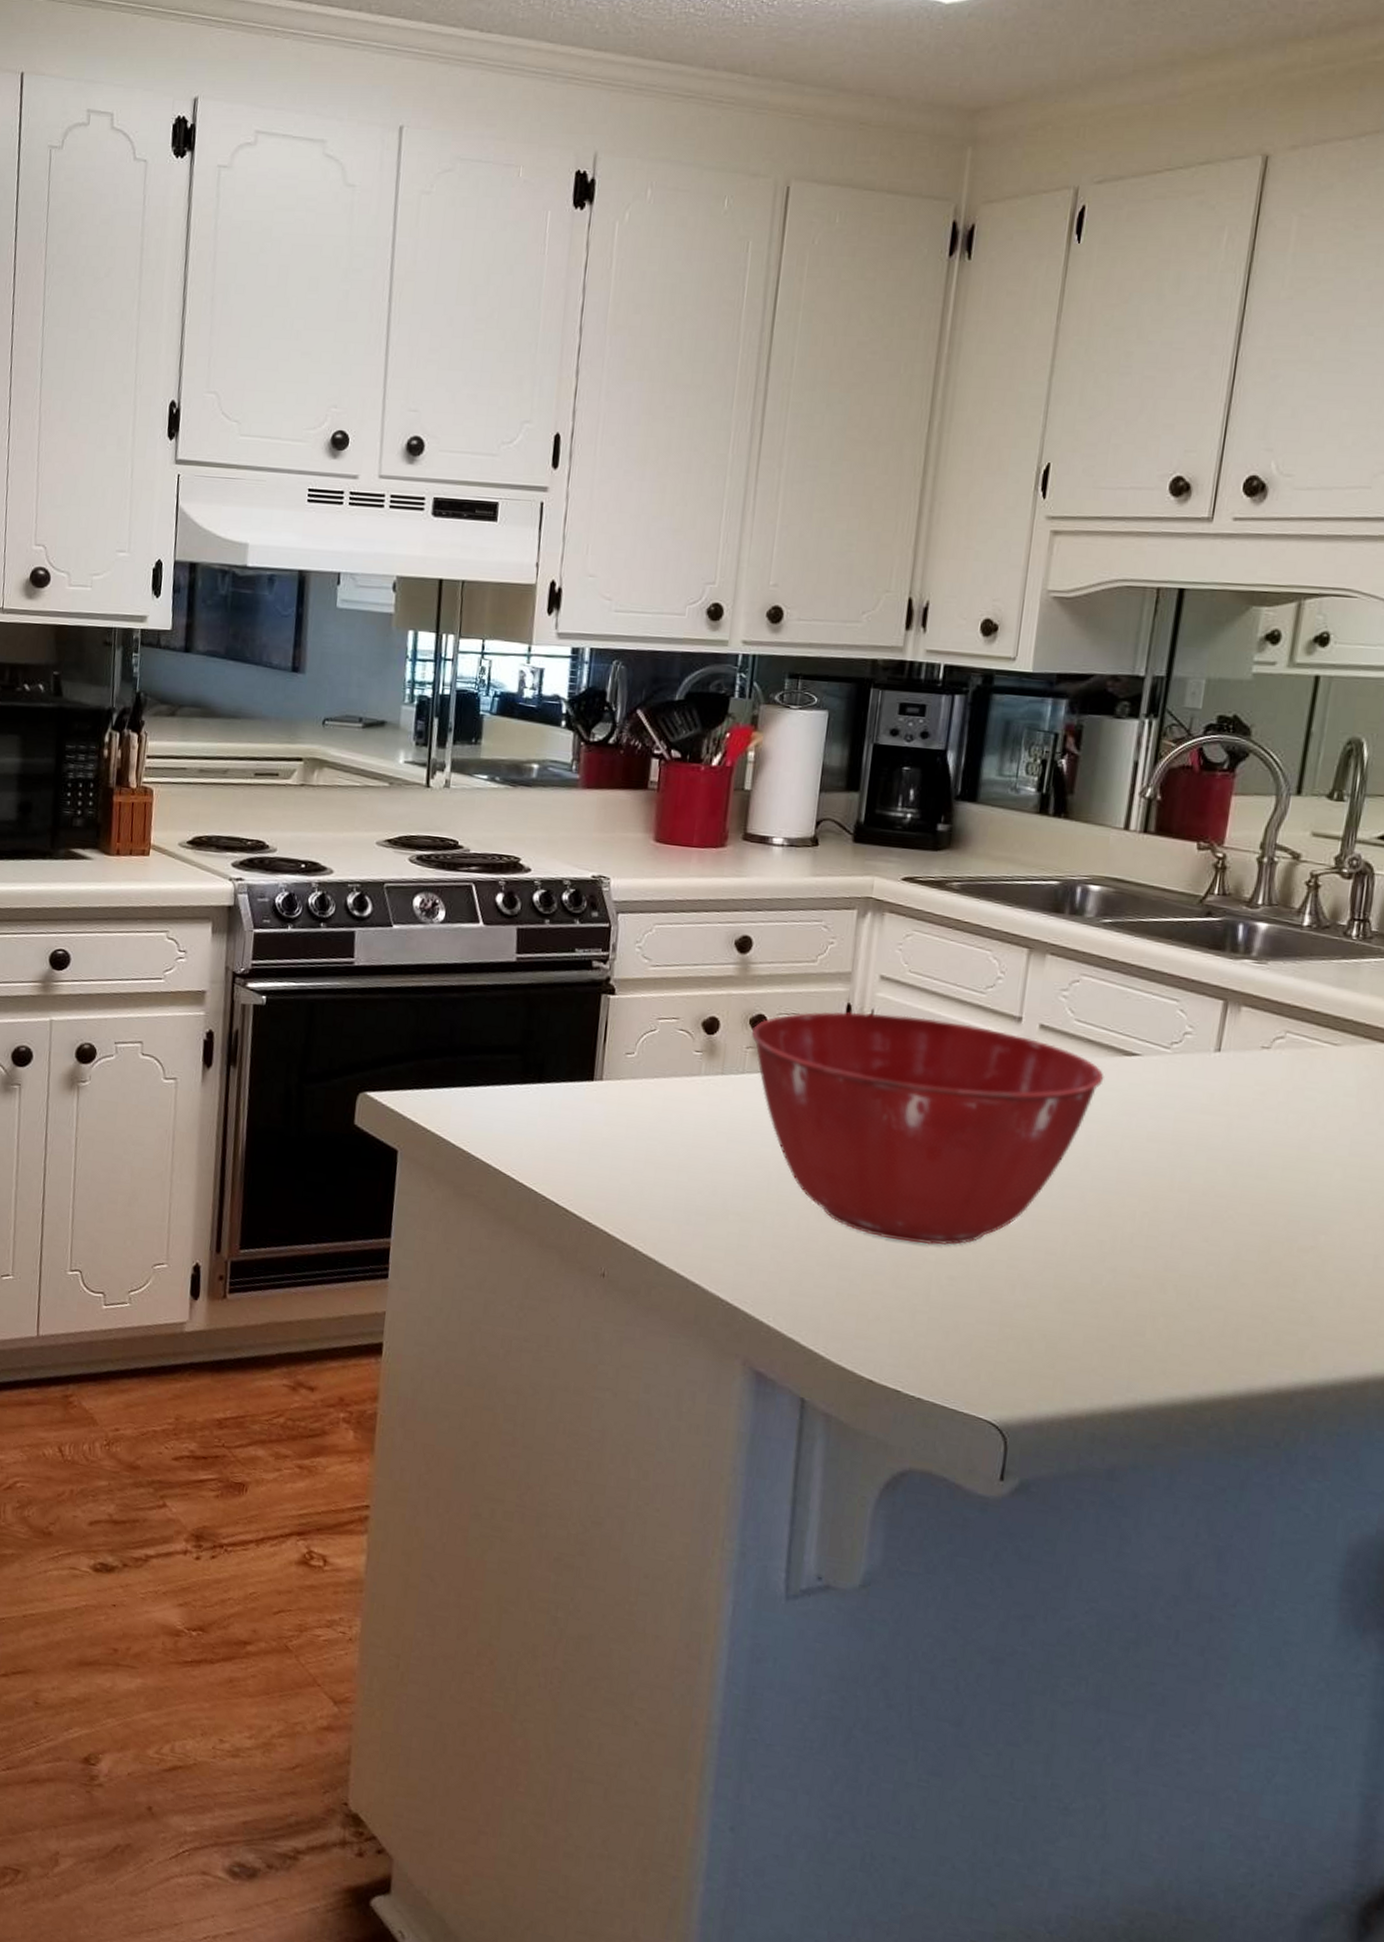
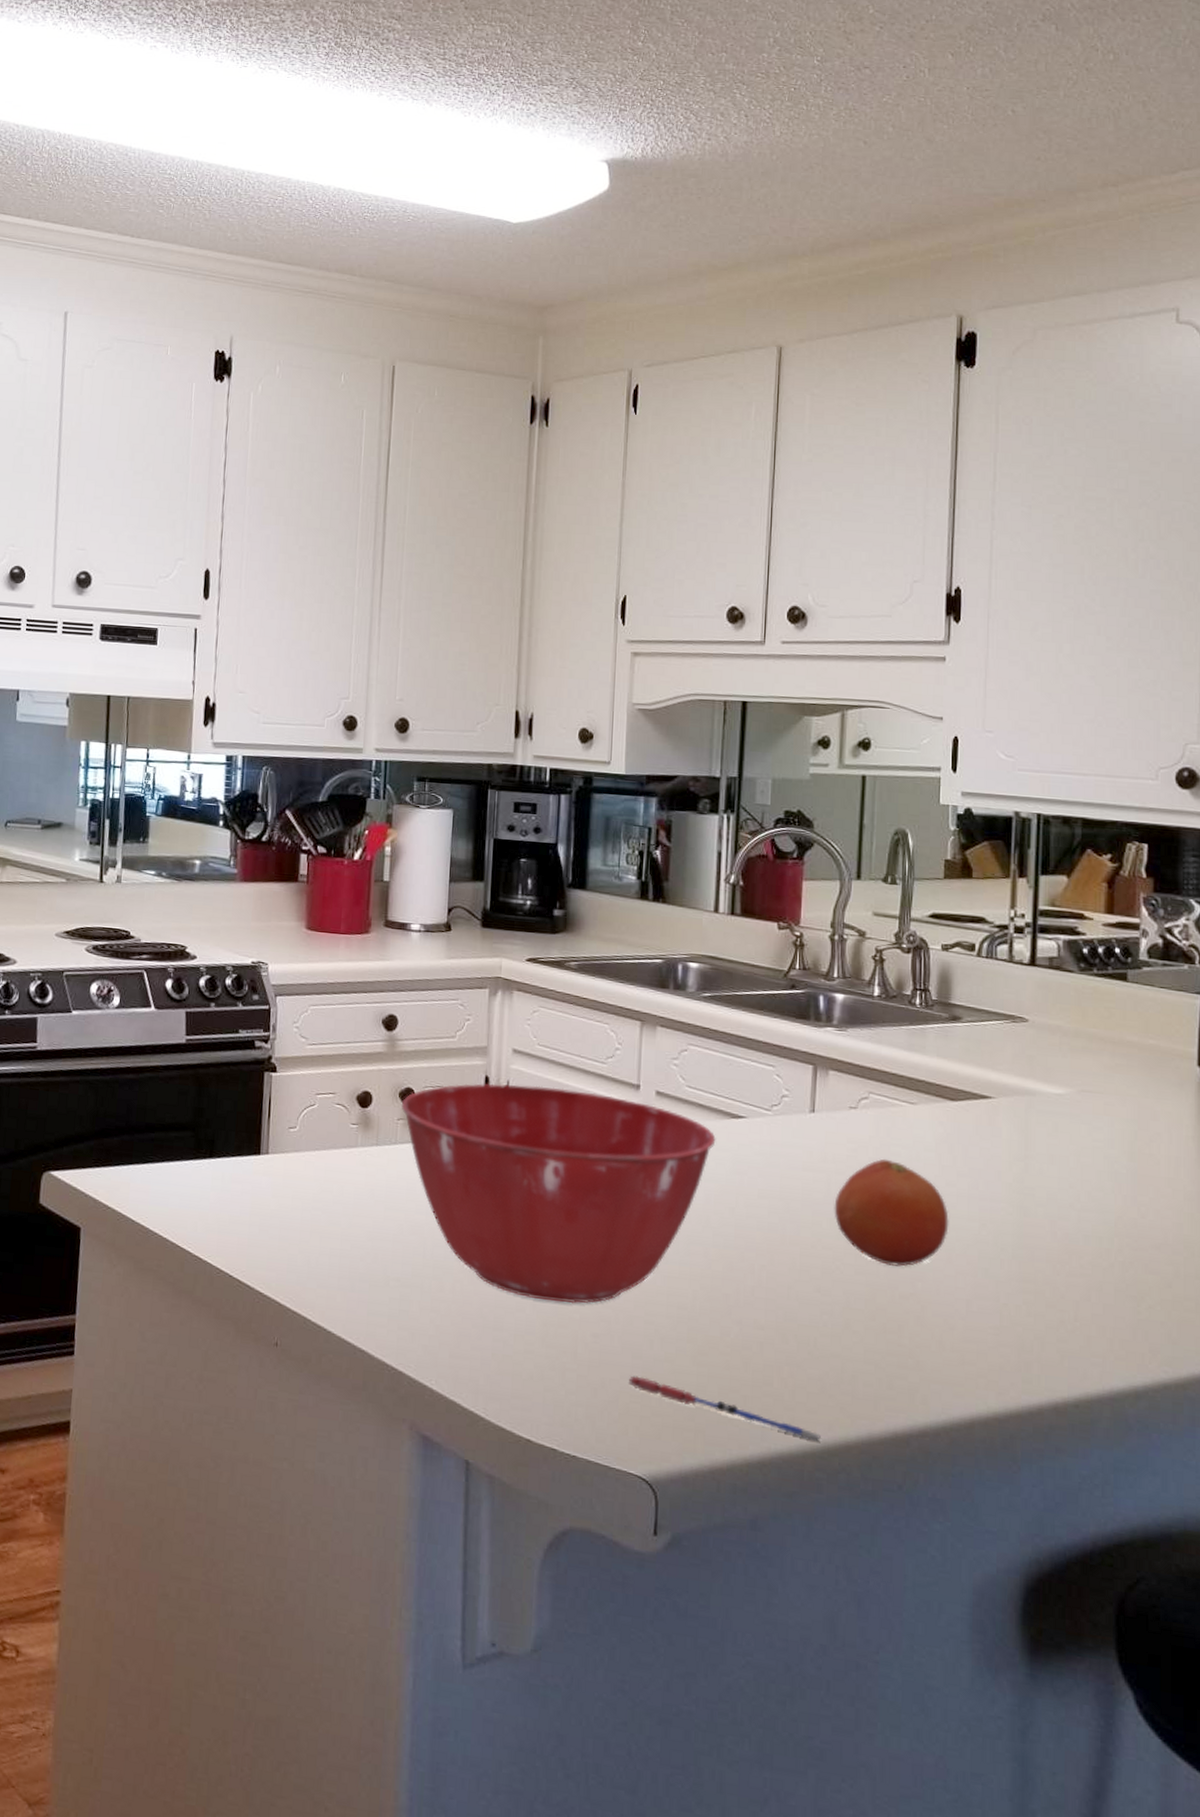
pen: none [984,1320,1194,1395] -> present [628,1375,821,1442]
fruit: none [1232,1103,1365,1219] -> present [834,1158,949,1267]

